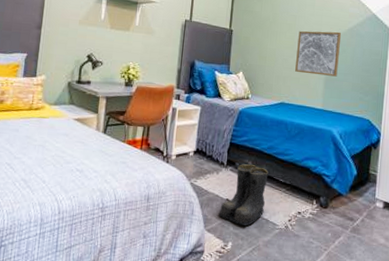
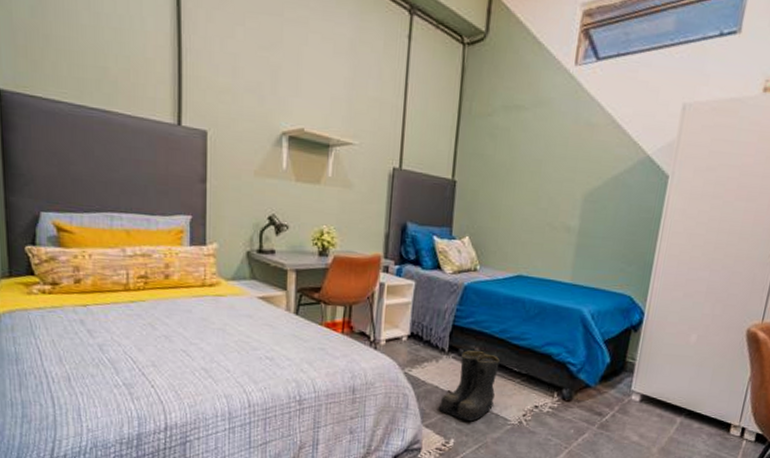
wall art: present [295,31,341,77] -> none [538,180,602,242]

